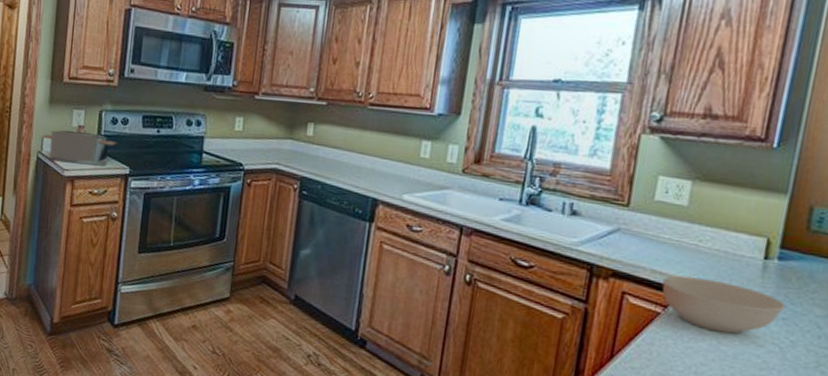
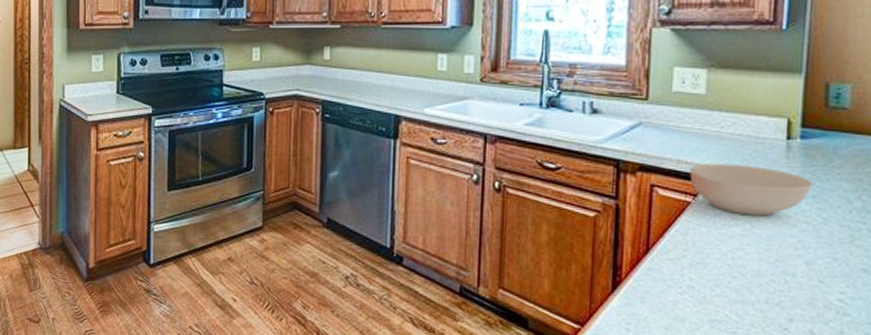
cooking pot: present [43,124,118,167] -> none [64,69,139,108]

